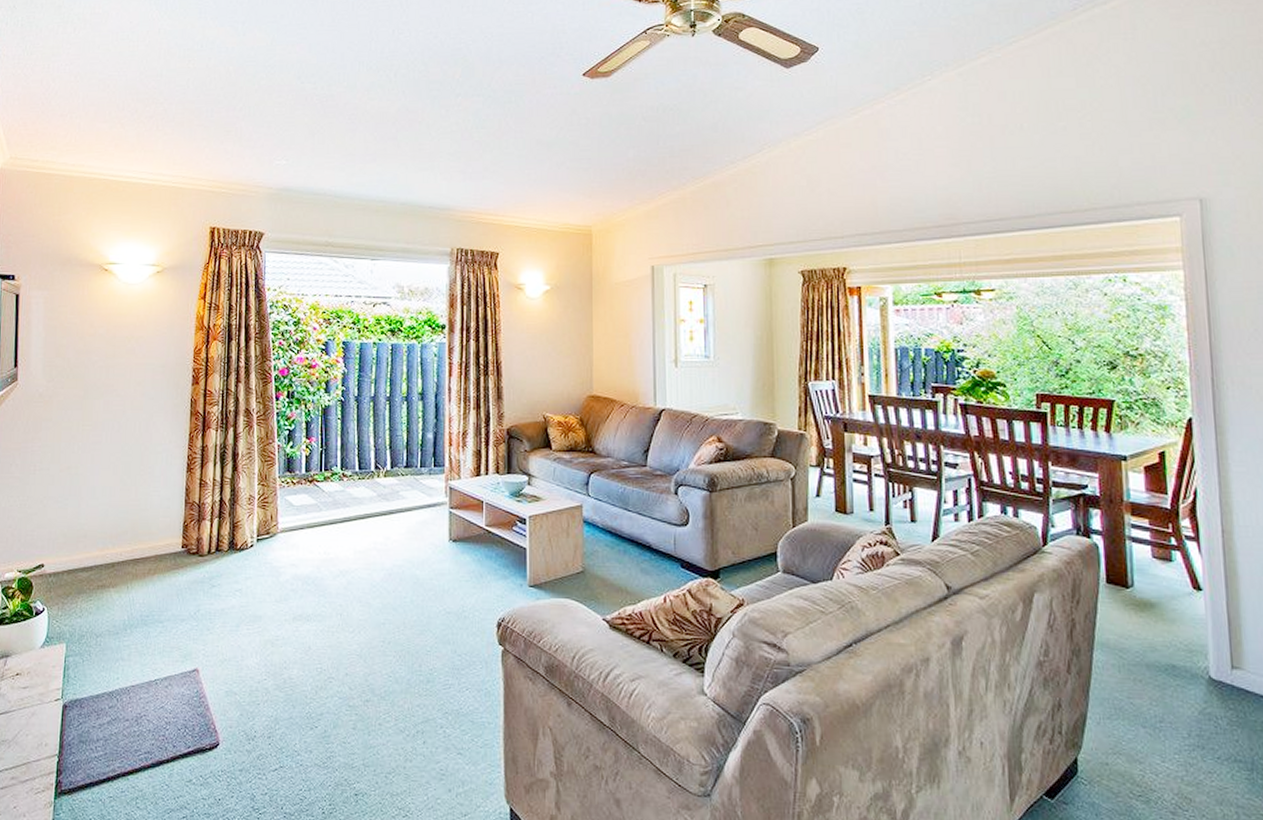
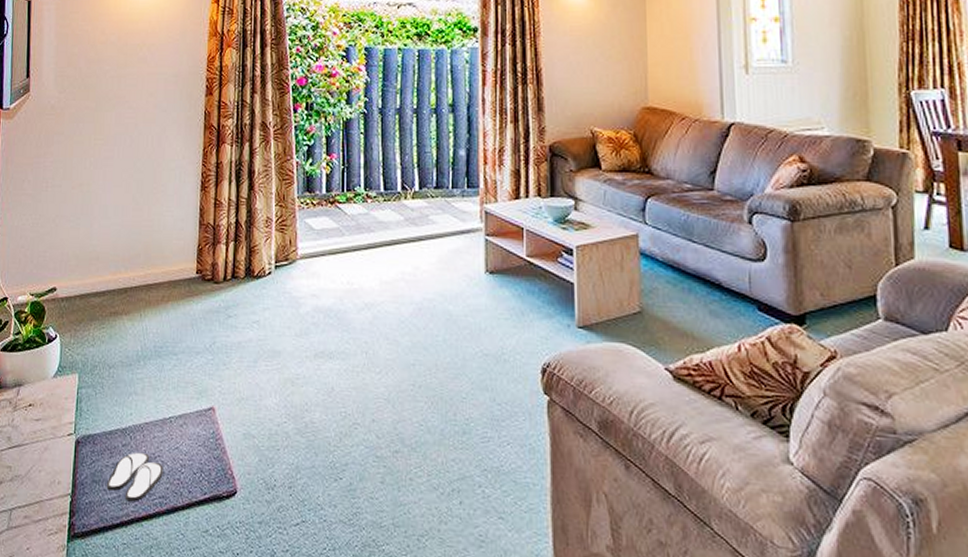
slippers: none [93,713,149,759] -> present [106,452,163,502]

